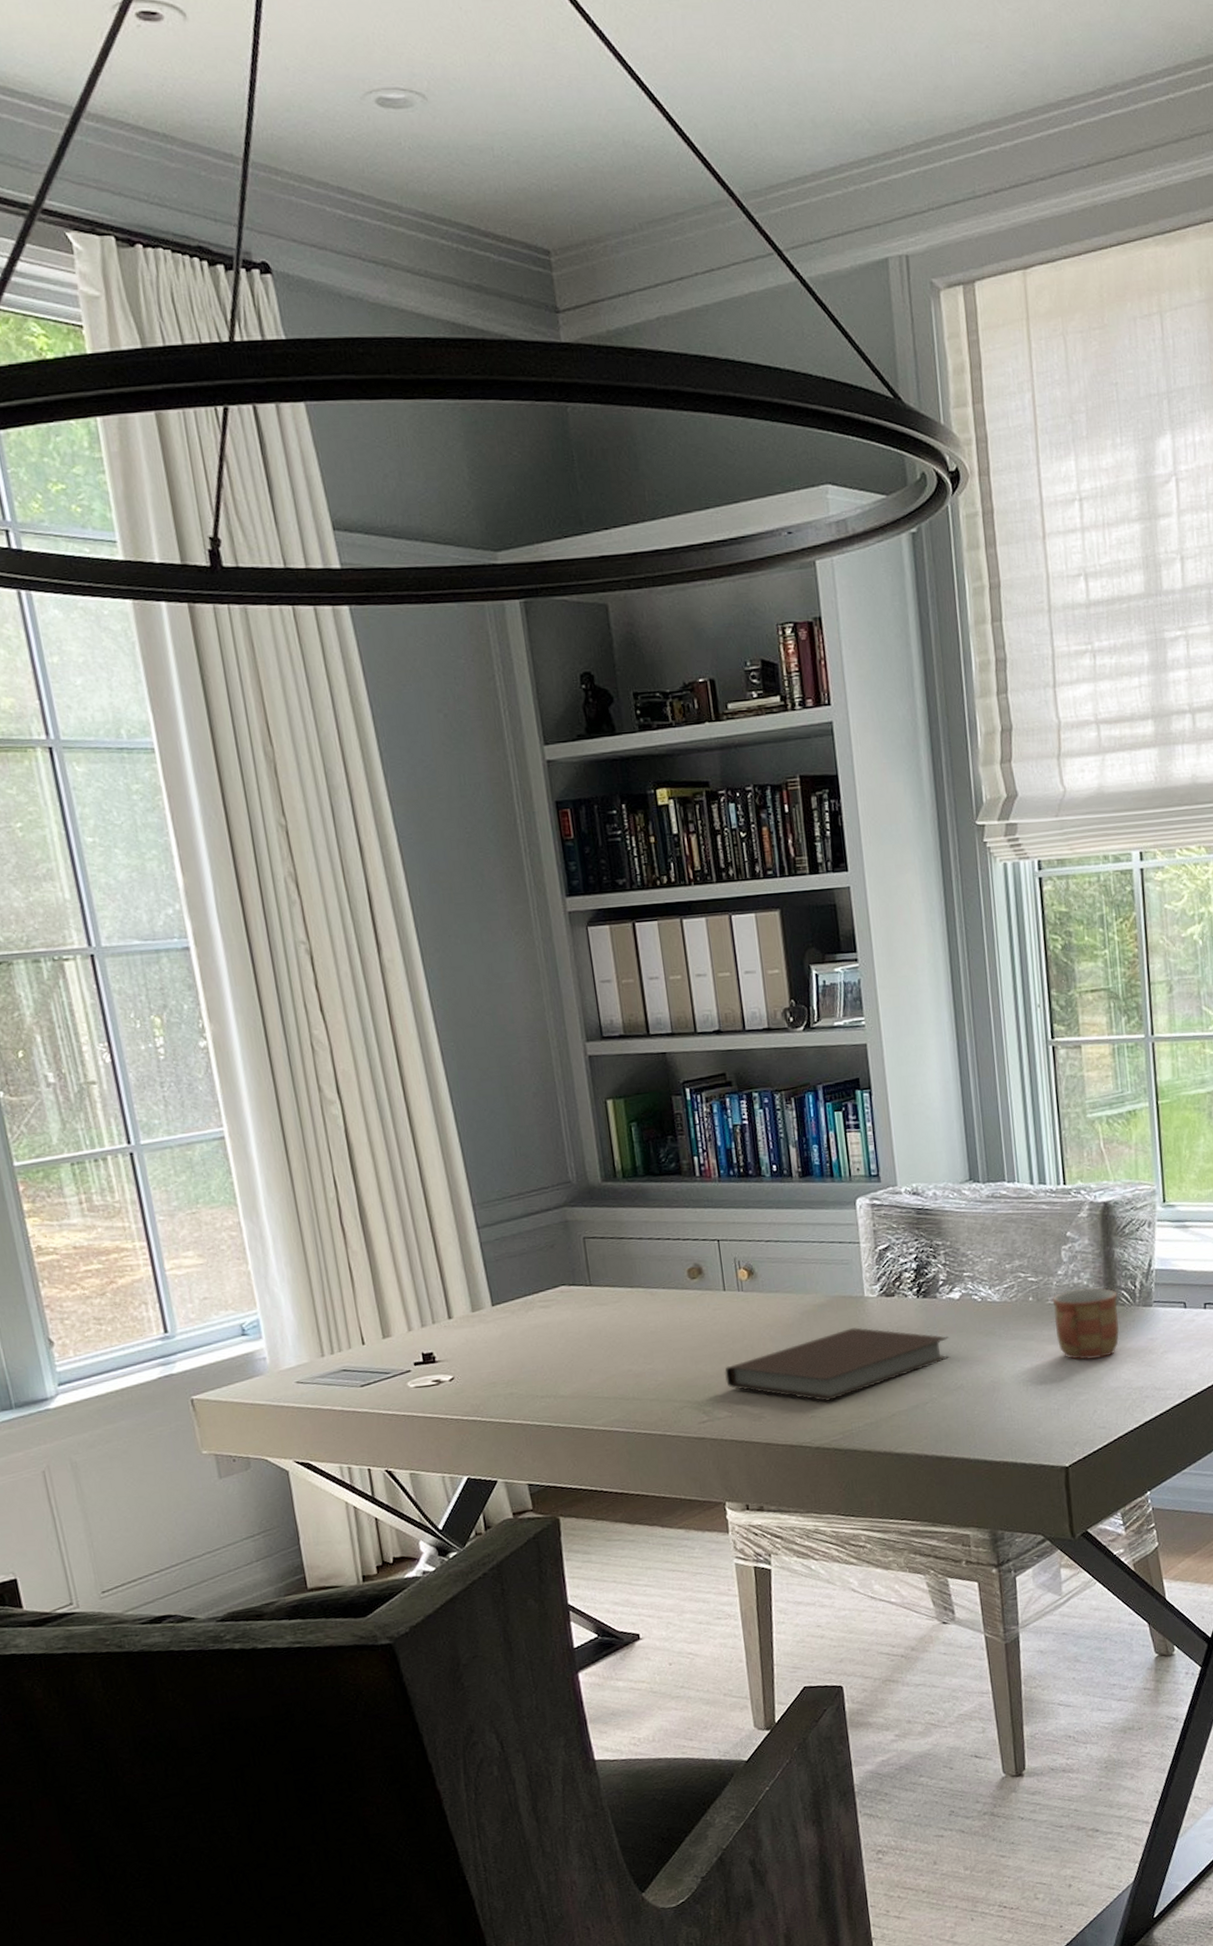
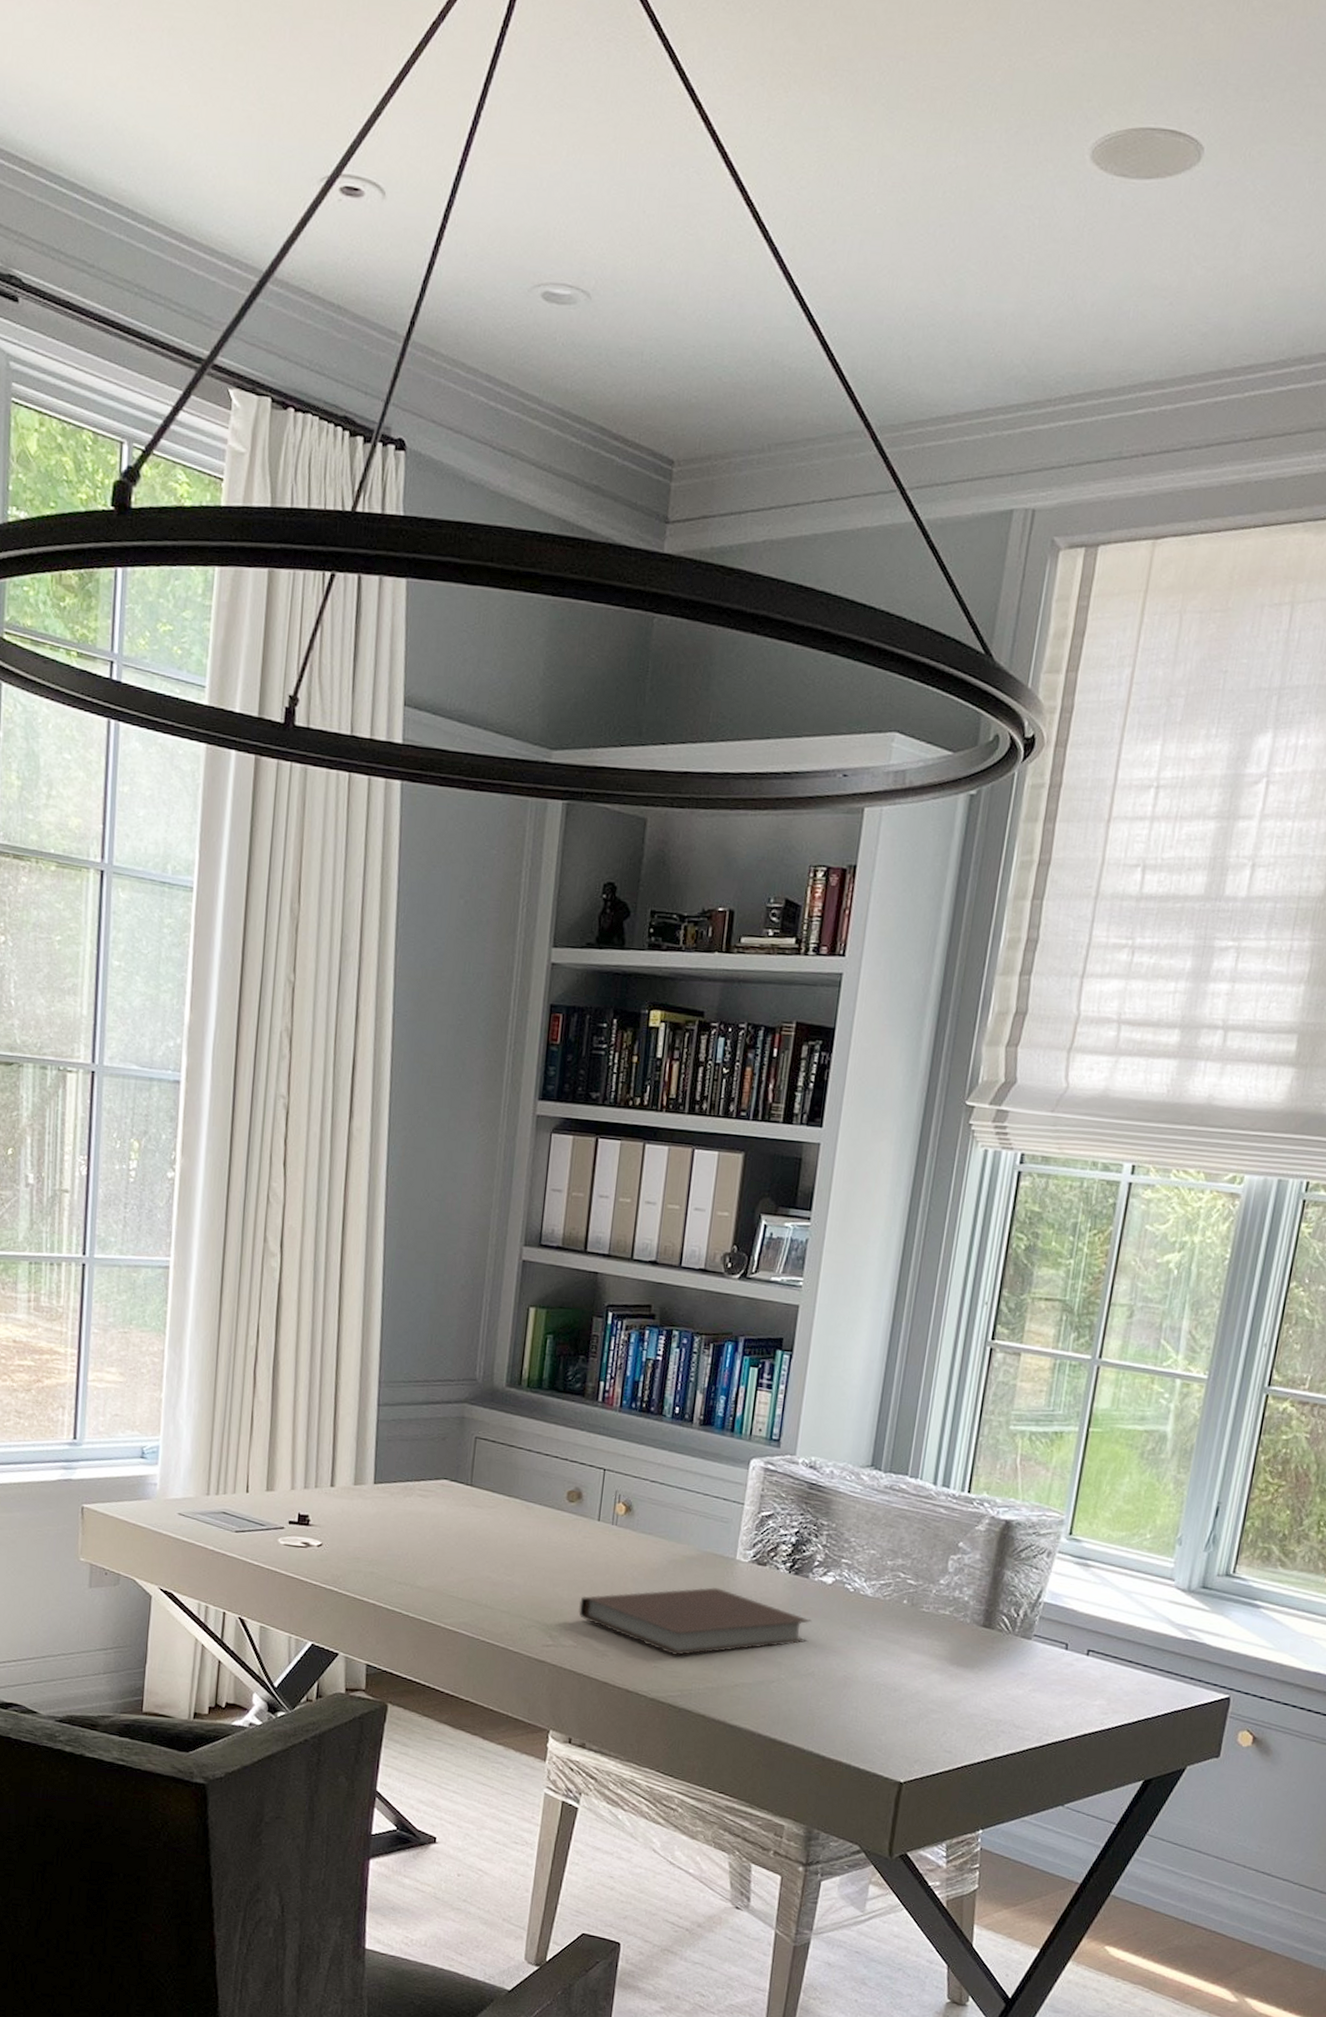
mug: present [1052,1288,1119,1360] -> none [922,1602,998,1681]

